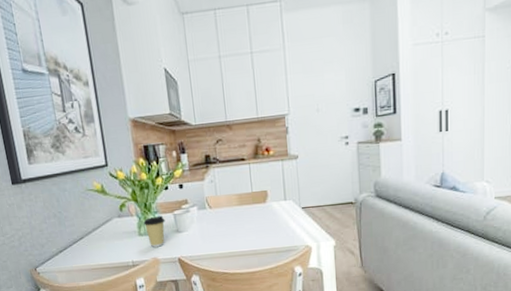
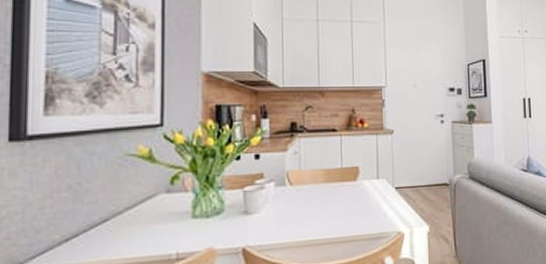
coffee cup: present [143,215,166,247] -> none [201,192,231,234]

